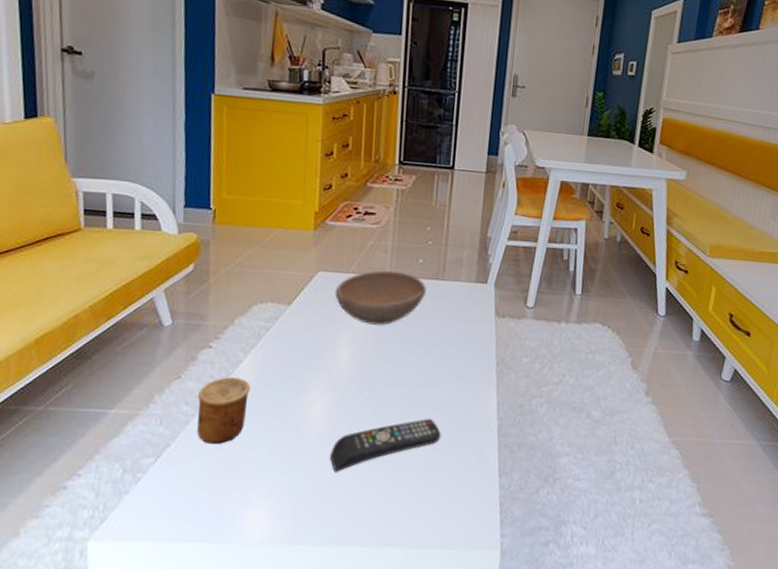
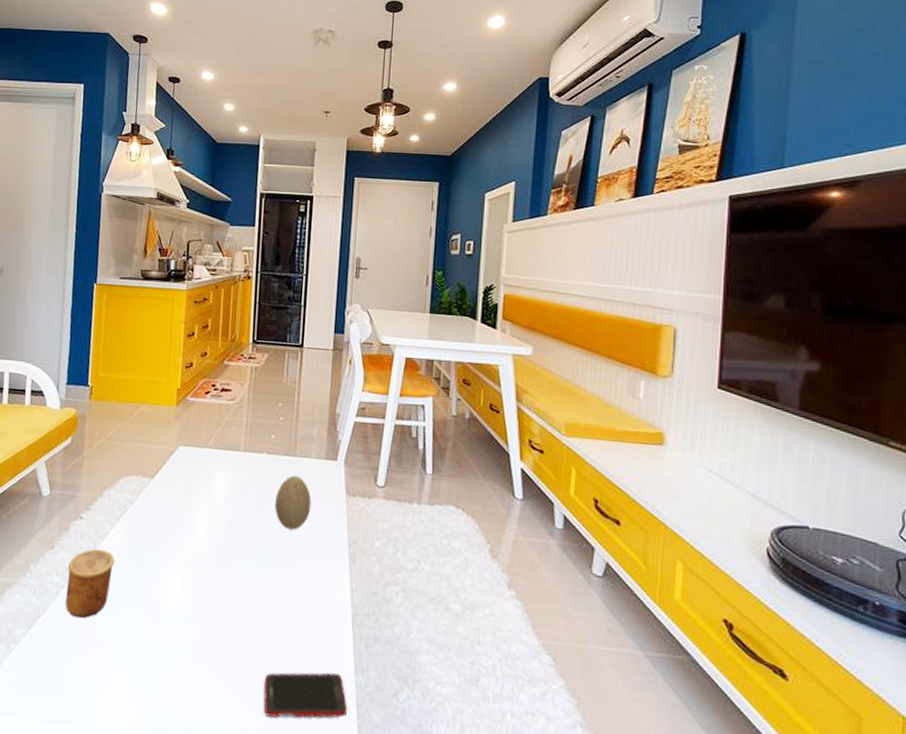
remote control: present [330,419,441,472] -> none [186,603,295,656]
bowl: present [334,270,426,325] -> none [193,445,278,501]
cell phone: none [409,478,492,520] -> present [263,672,348,718]
decorative egg: none [422,299,460,351] -> present [275,475,312,530]

